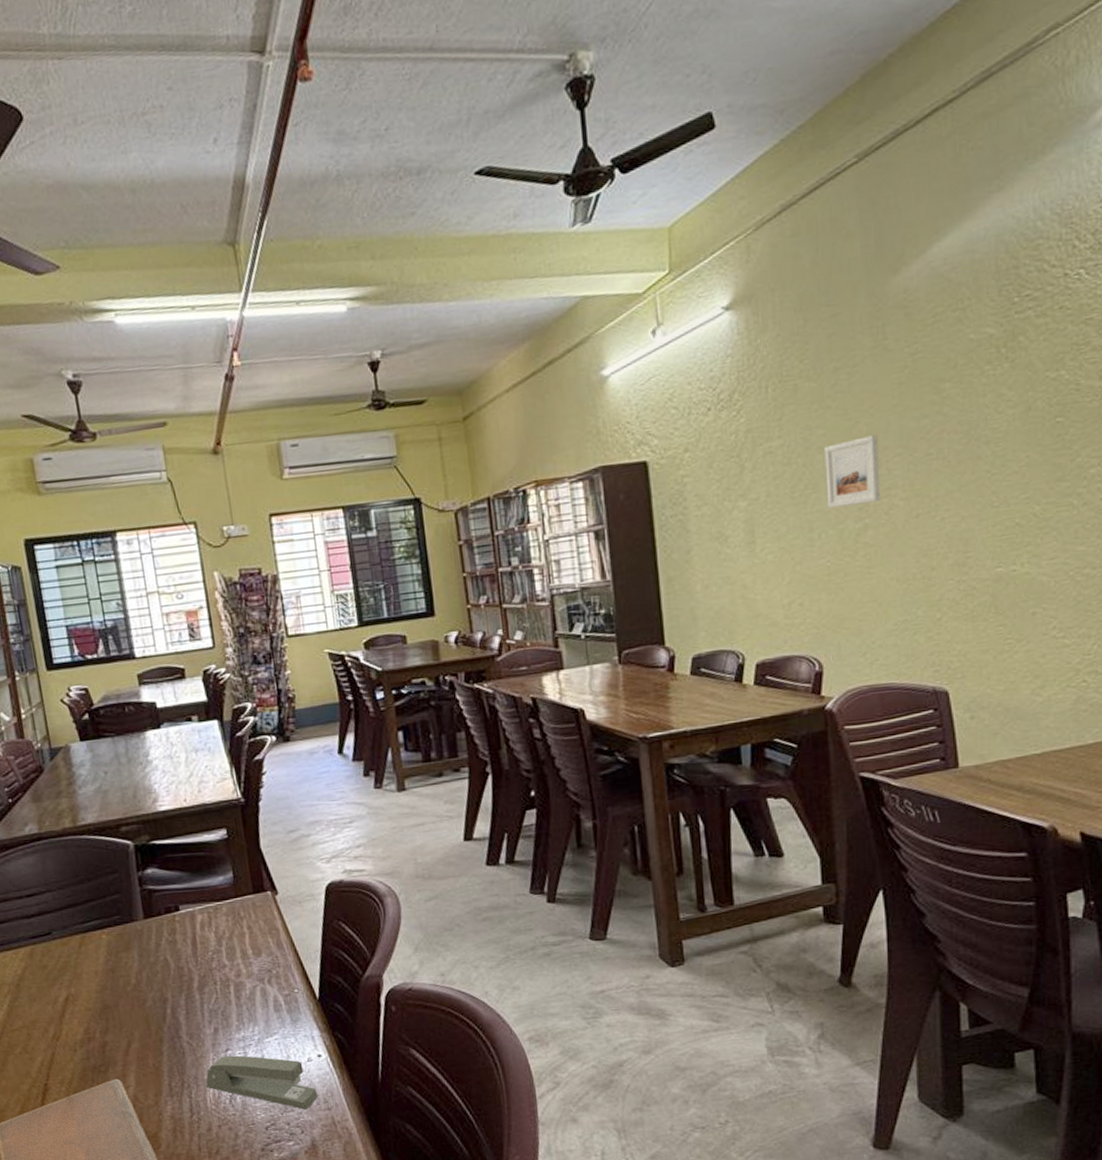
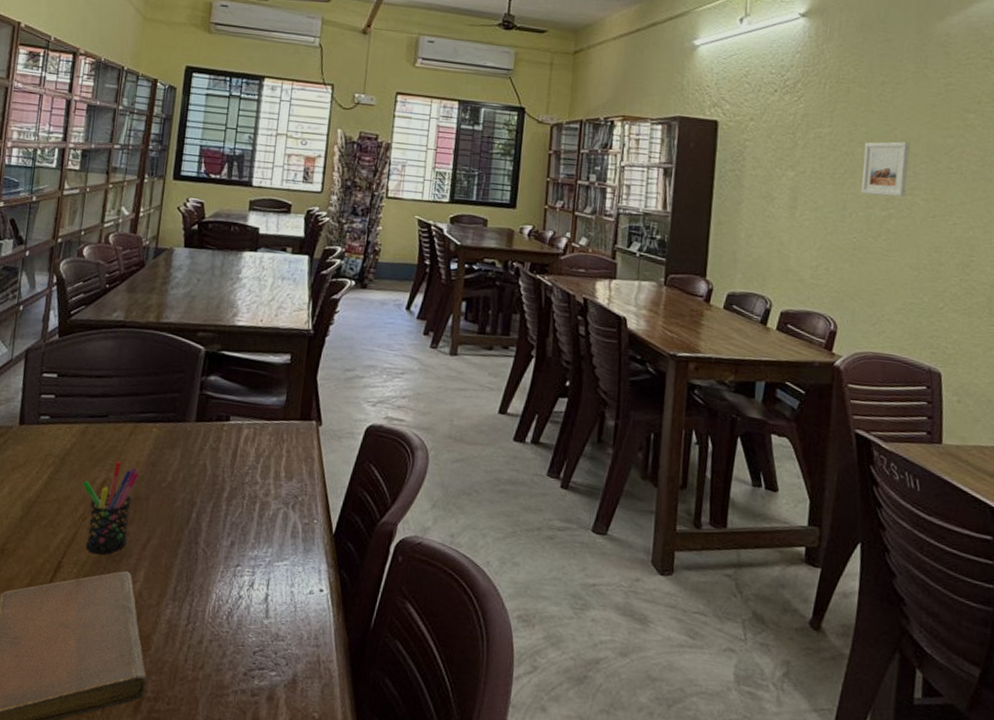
pen holder: none [45,975,108,1070] -> present [82,461,140,555]
stapler: present [205,1055,318,1110] -> none [209,570,311,642]

